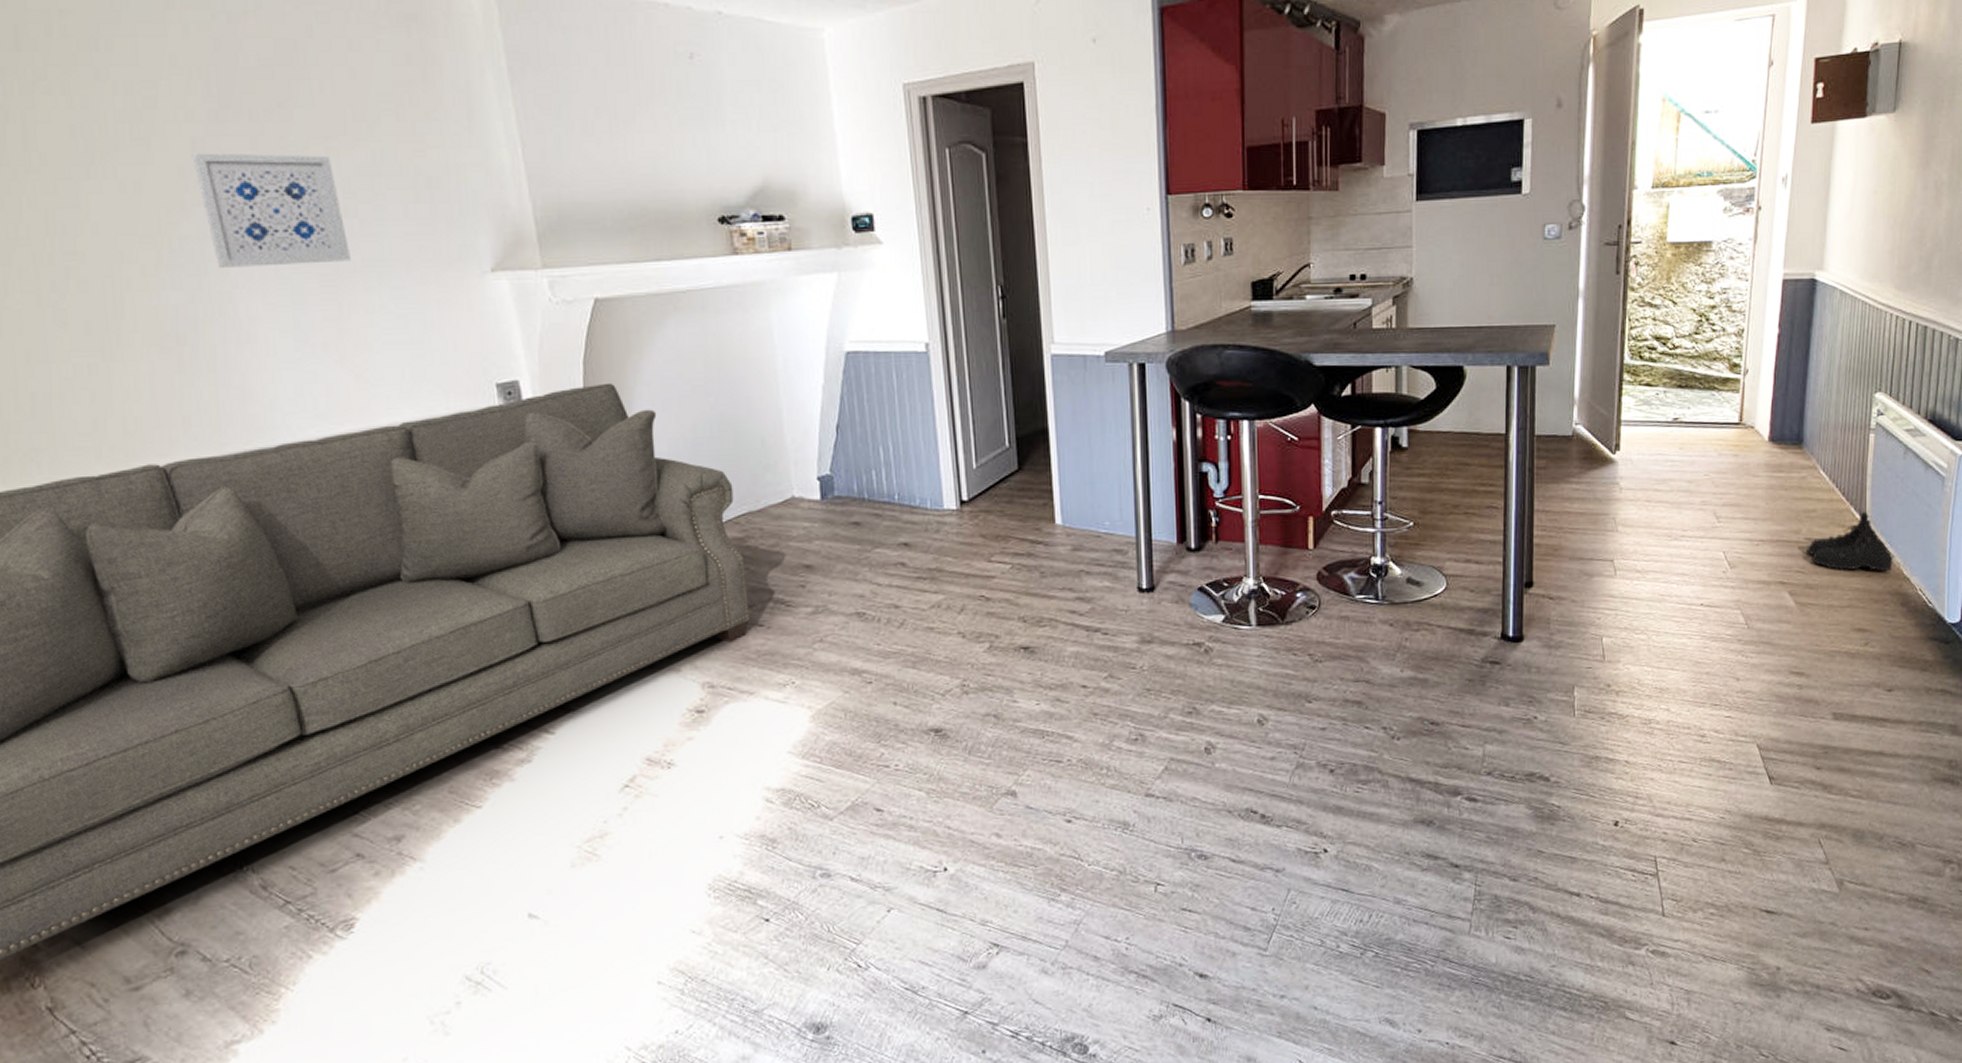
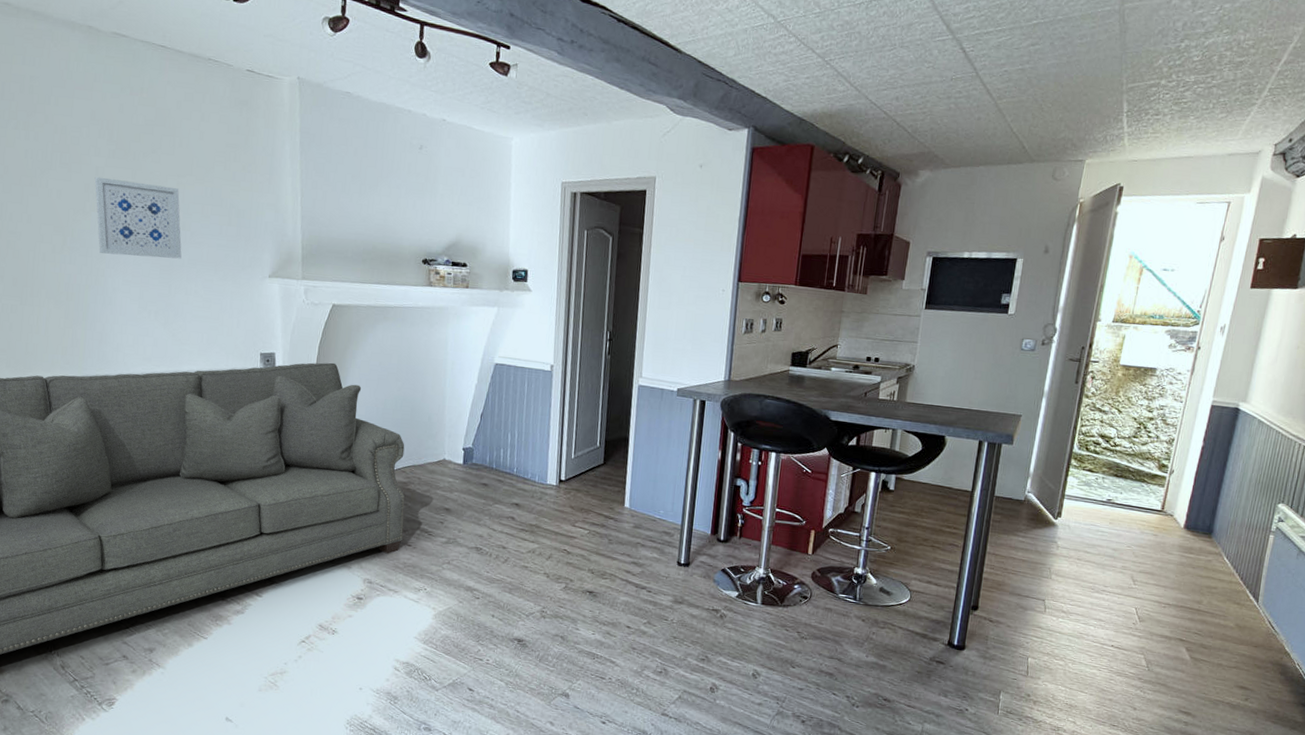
boots: present [1805,512,1895,572] -> none [1204,595,1279,646]

